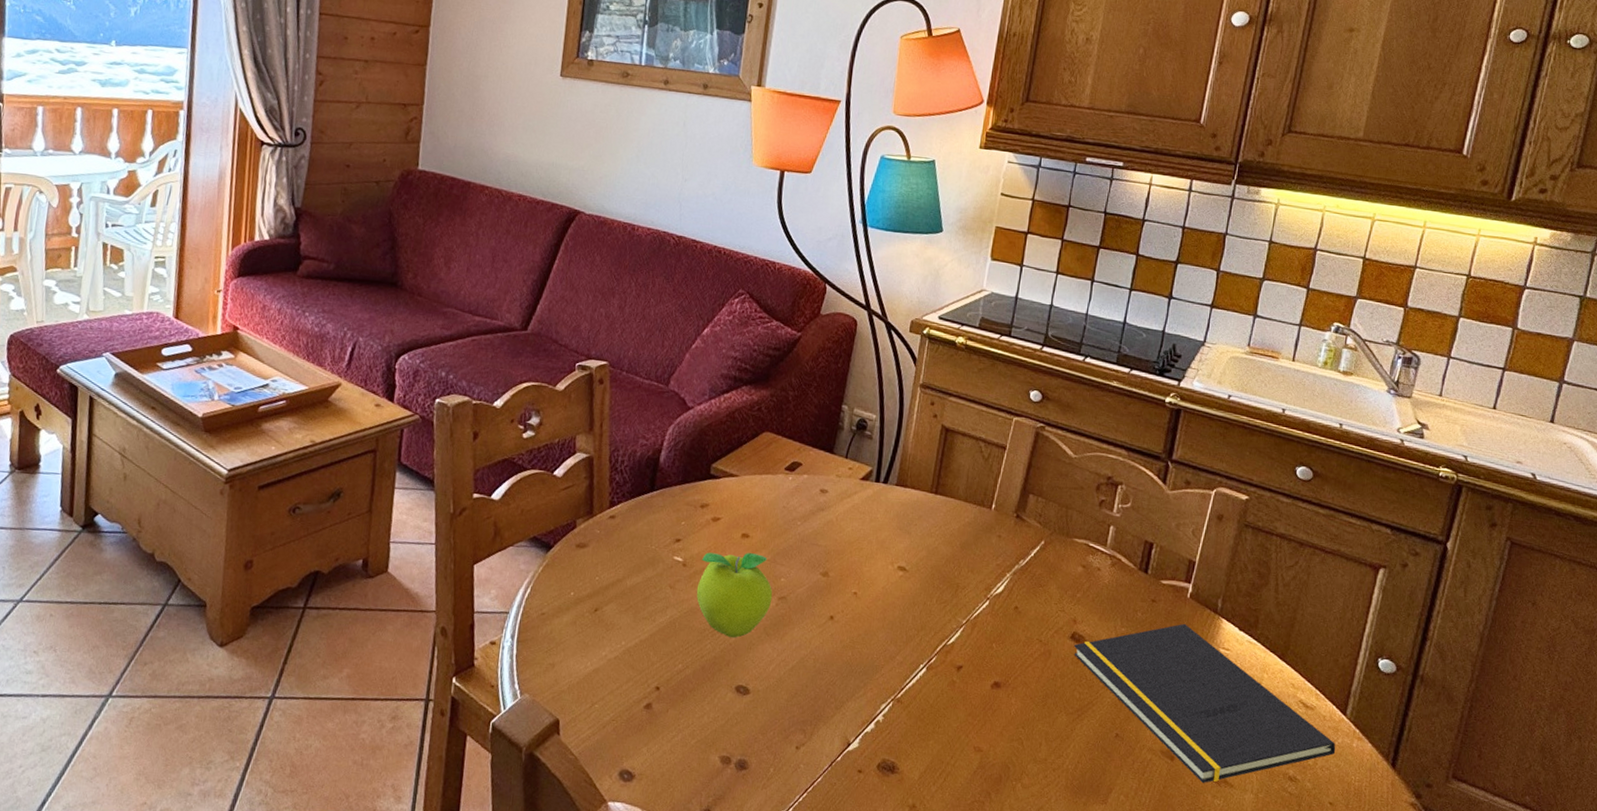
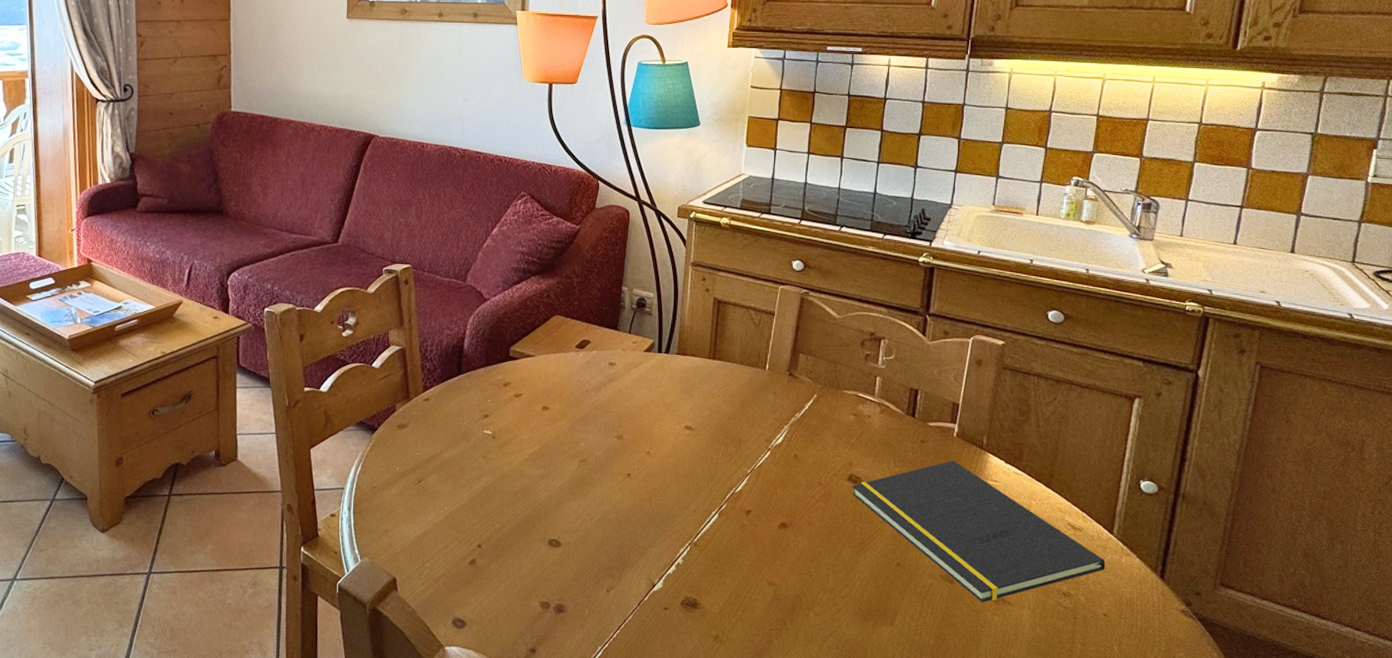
fruit: present [696,552,773,638] -> none [506,423,574,499]

